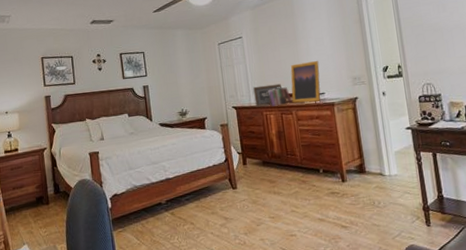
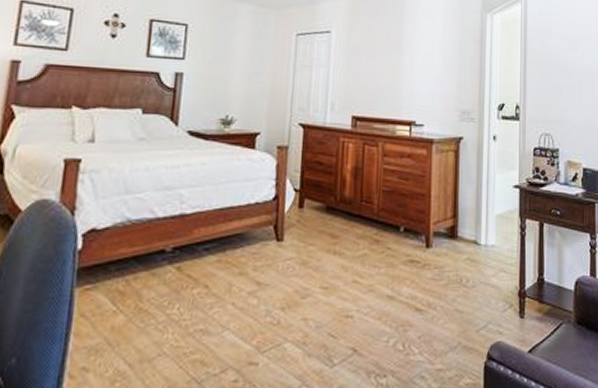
picture frame: present [253,83,281,107] -> none [331,101,370,131]
books: present [267,86,293,107] -> none [350,107,382,133]
picture frame: present [290,61,321,104] -> none [381,80,423,136]

